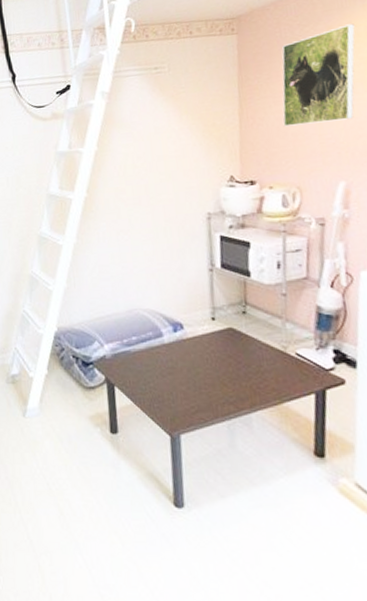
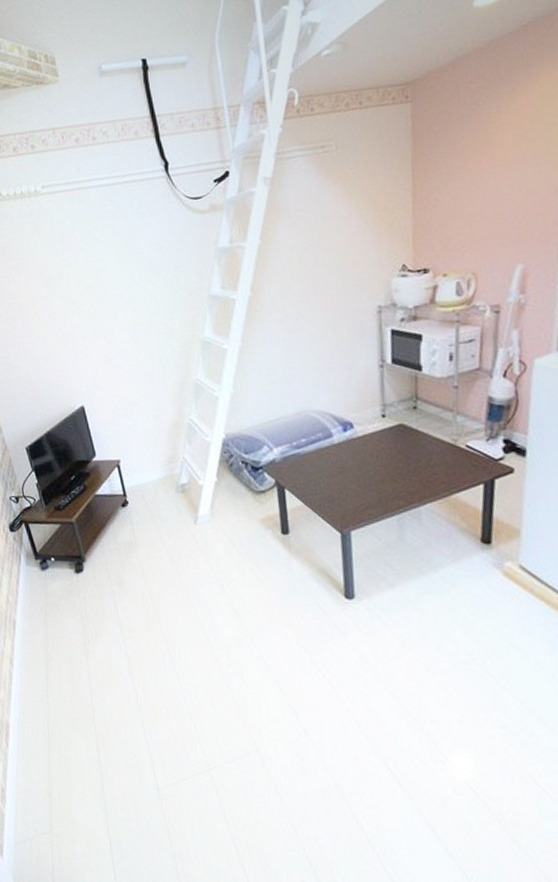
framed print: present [282,23,355,127] -> none [459,83,541,207]

